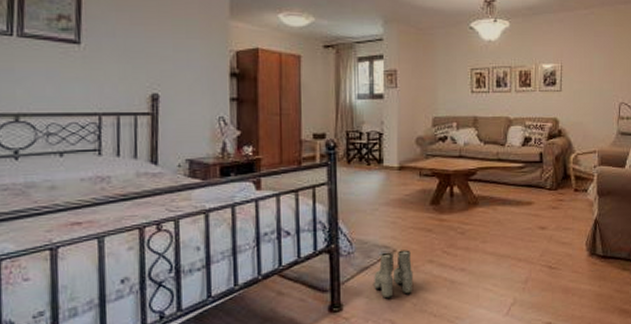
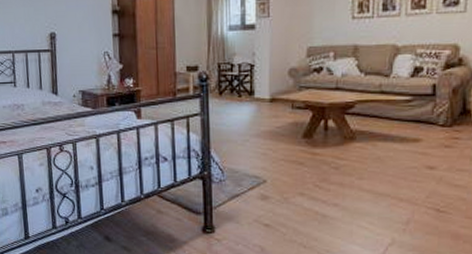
boots: present [374,250,414,299] -> none [244,181,284,226]

